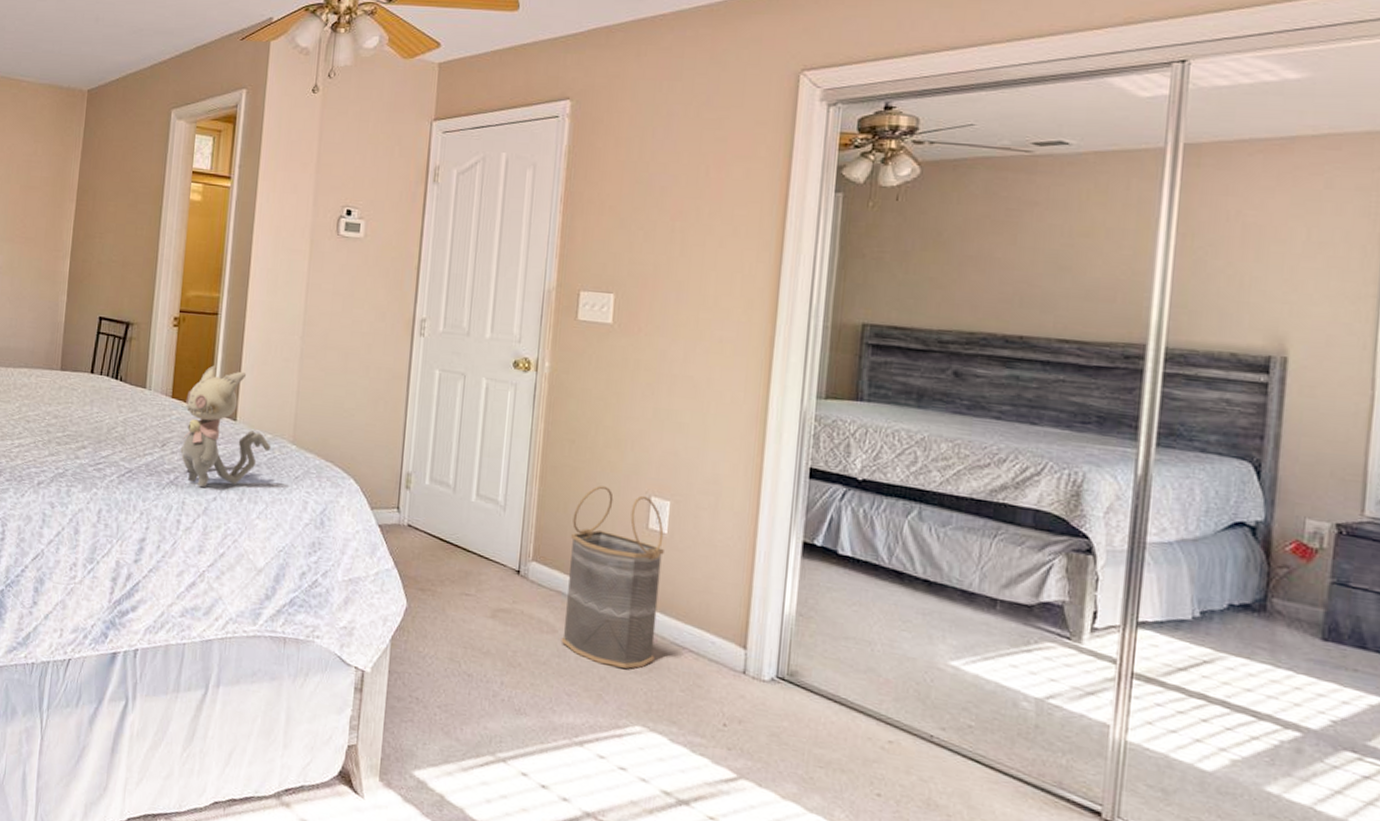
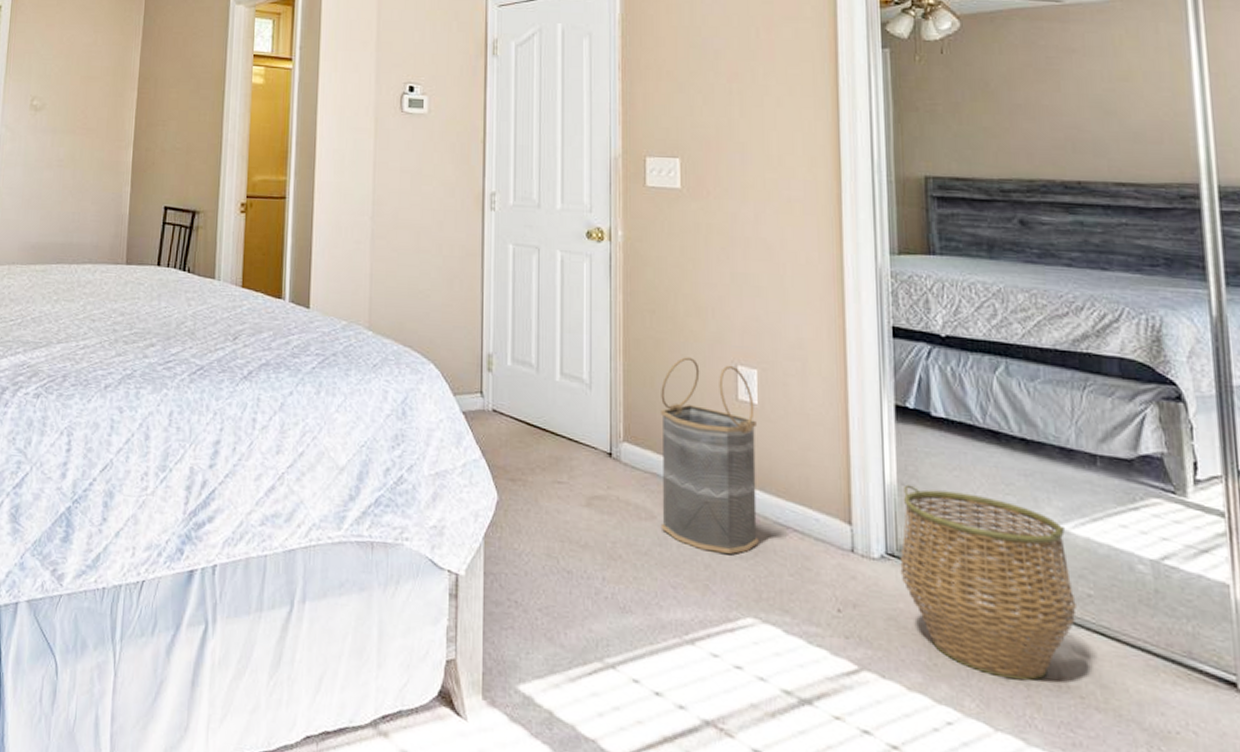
stuffed animal: present [180,365,271,487] -> none [253,251,347,381]
basket: none [788,615,957,798] -> present [900,484,1076,681]

